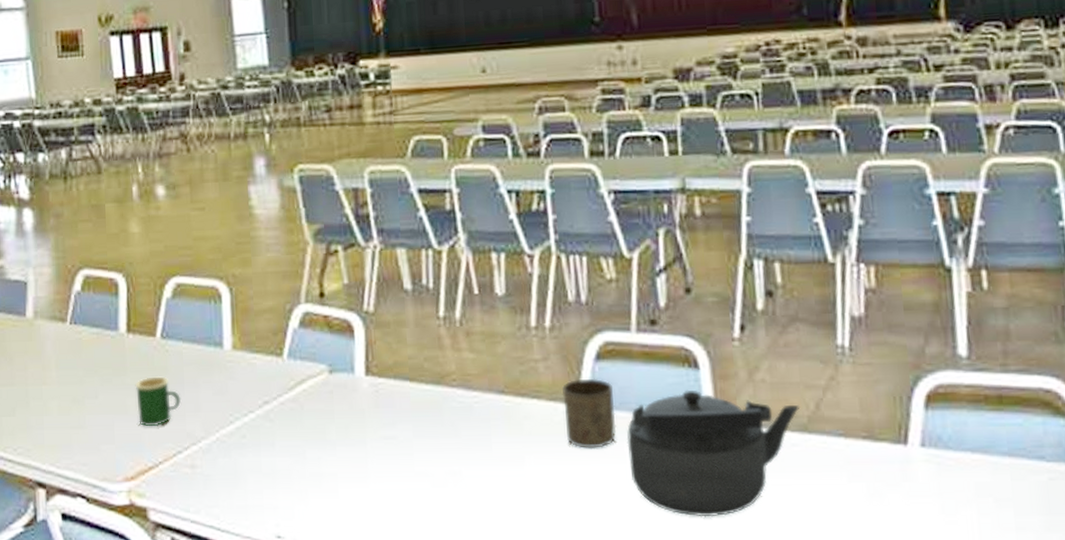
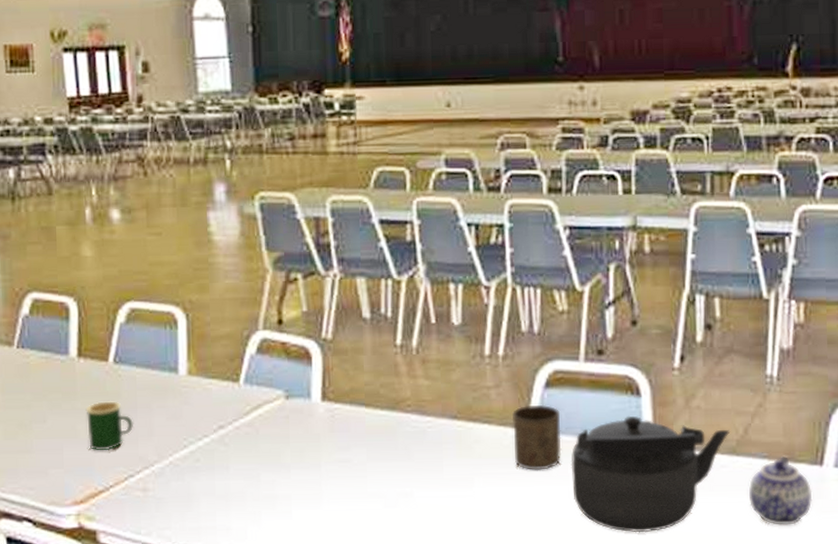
teapot: none [823,433,898,511] -> present [748,455,813,525]

